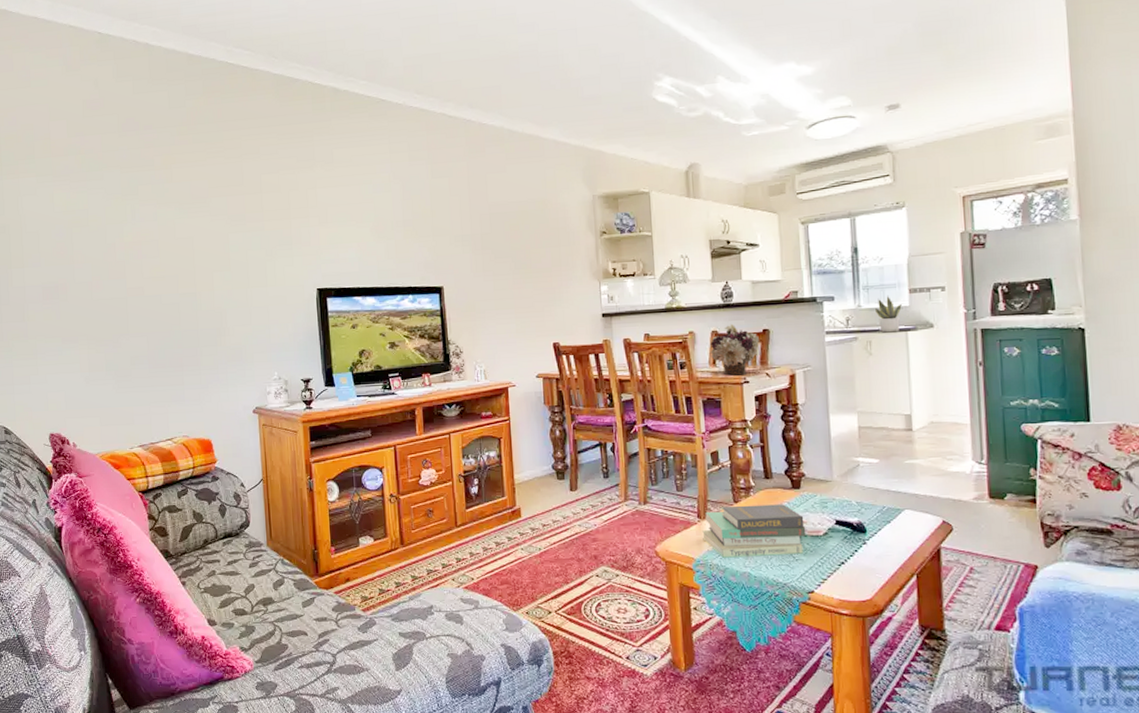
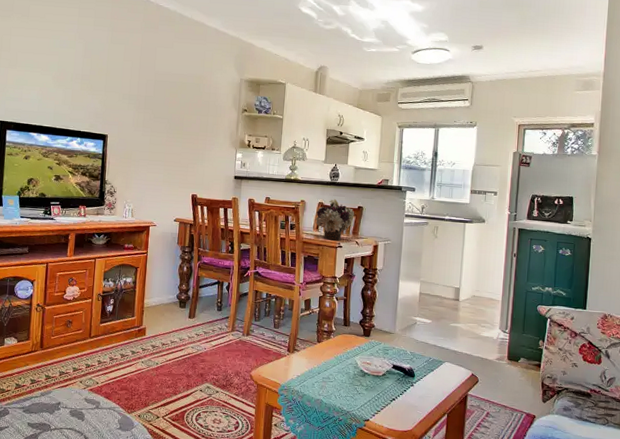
books: present [702,504,806,559] -> none [289,345,370,389]
potted plant: present [875,295,902,334] -> none [444,192,464,224]

